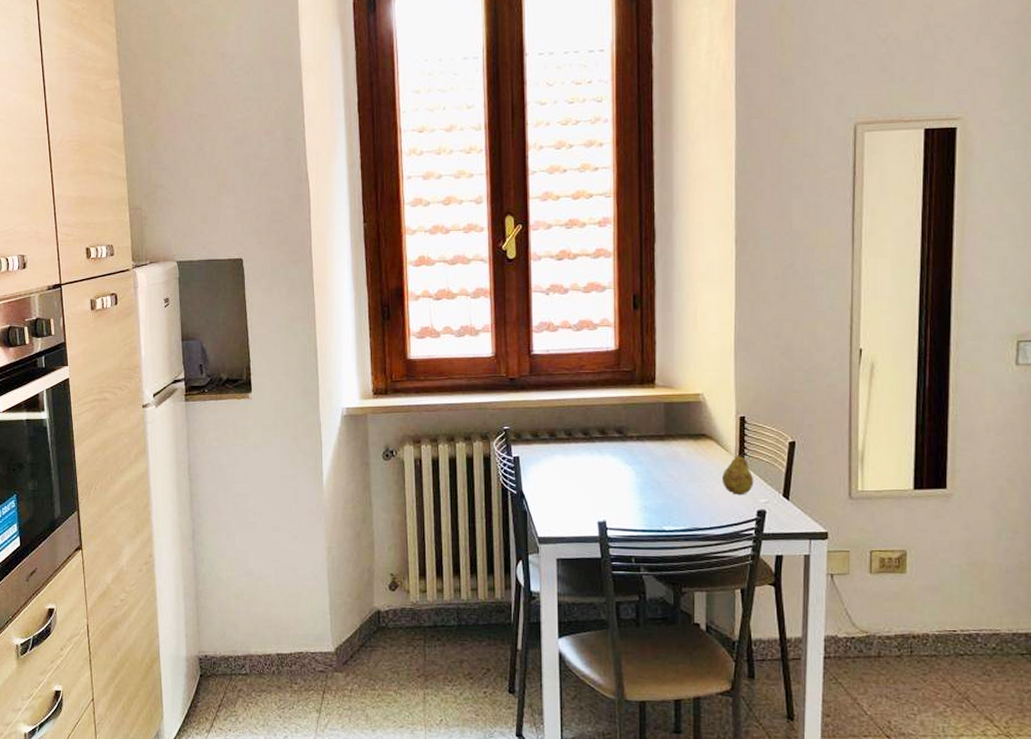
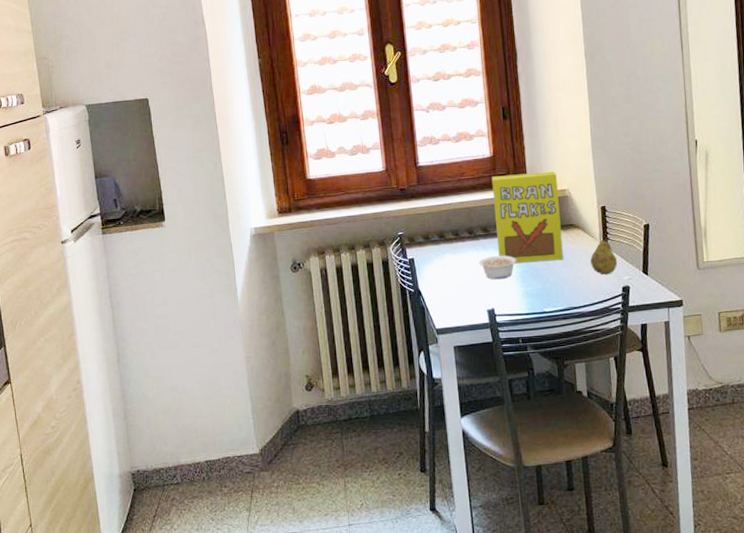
legume: none [592,461,637,489] -> present [478,255,517,280]
cereal box: none [614,372,691,474] -> present [491,171,564,264]

